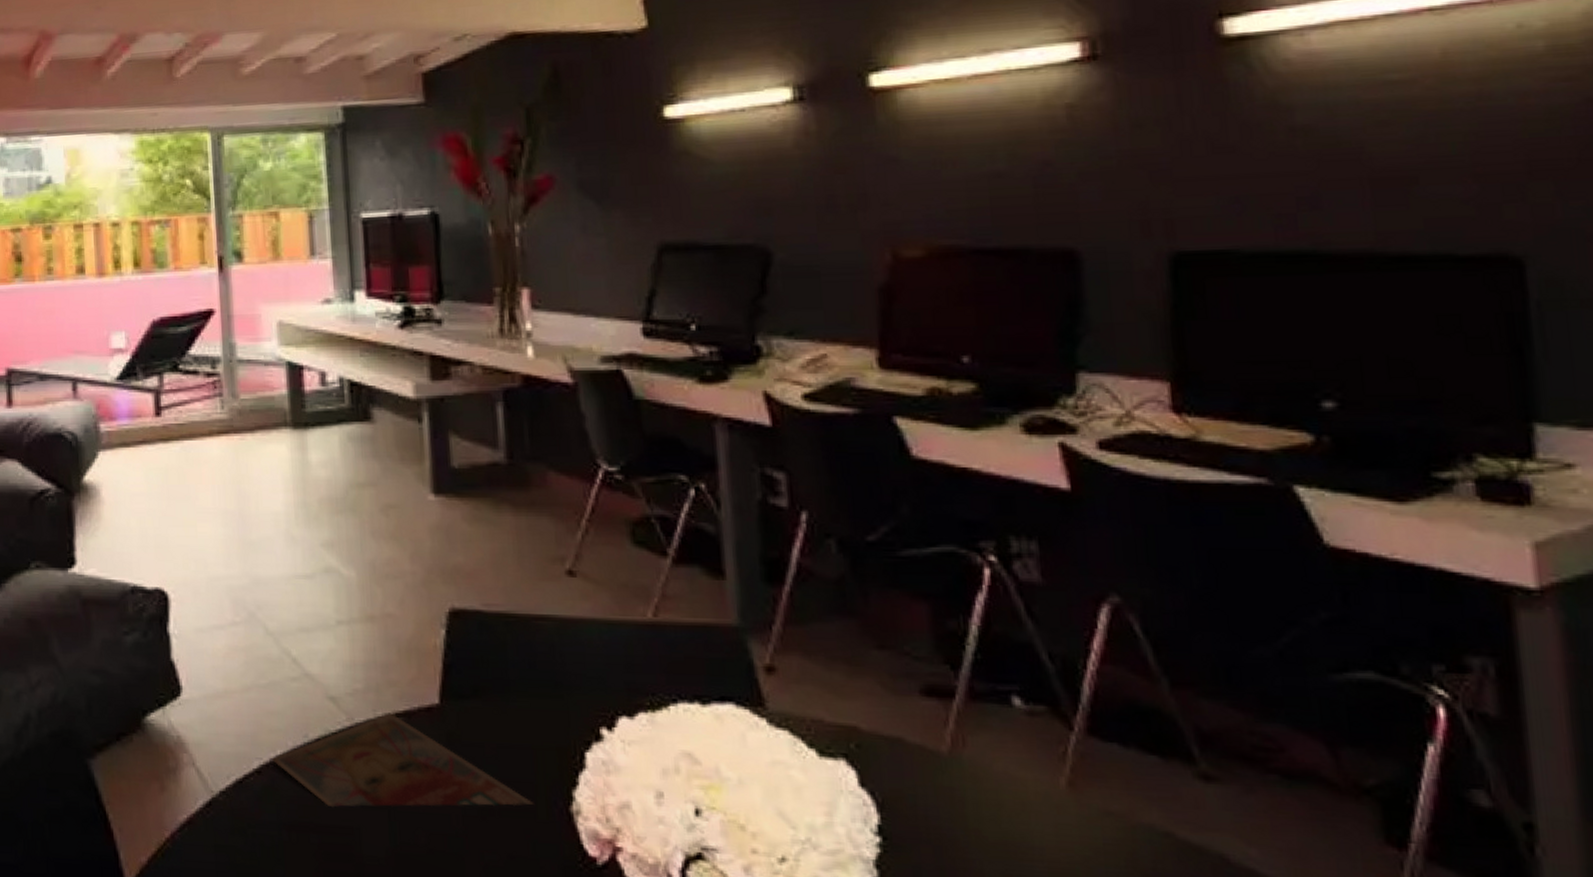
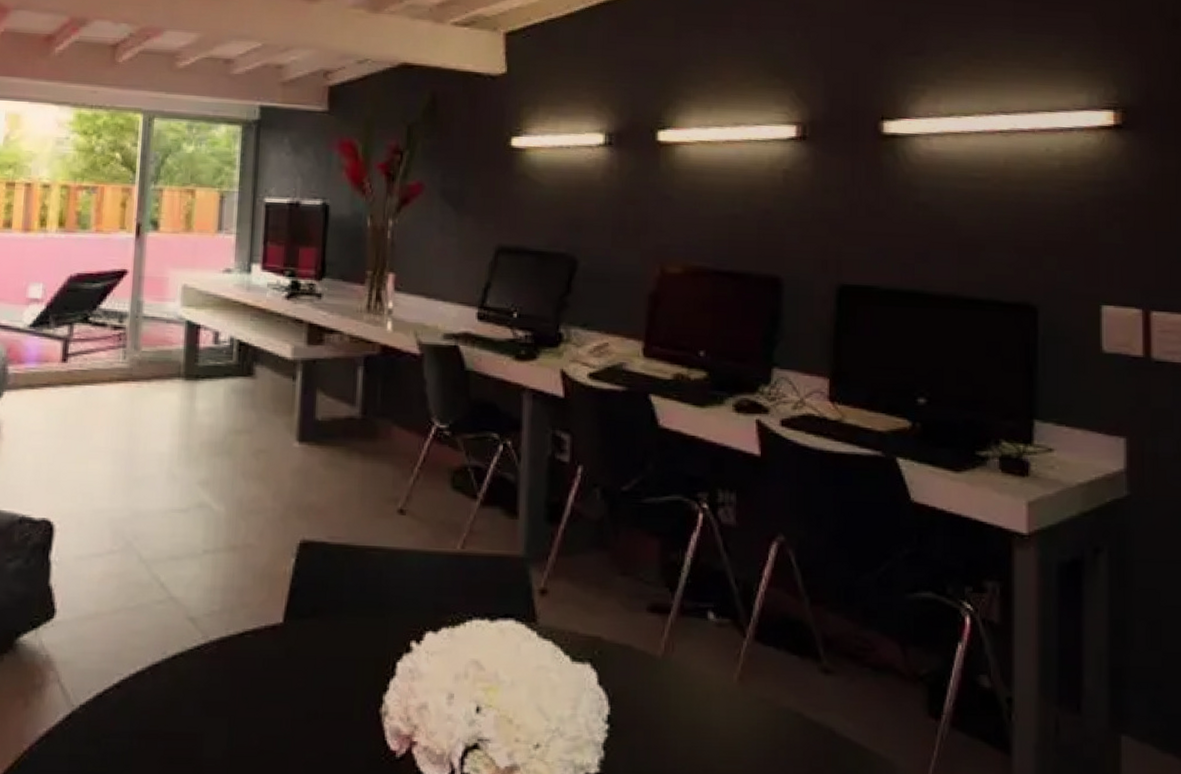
magazine: present [271,713,534,808] -> none [130,631,351,717]

